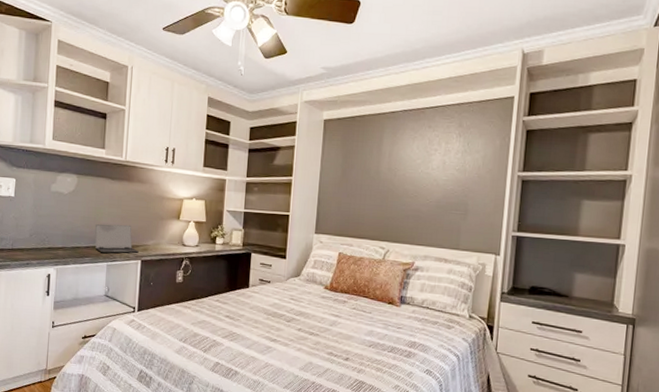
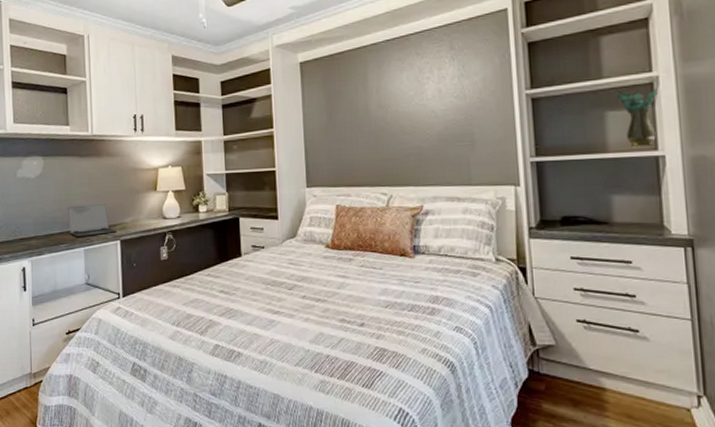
vase: none [594,181,629,235] -> present [616,89,658,147]

